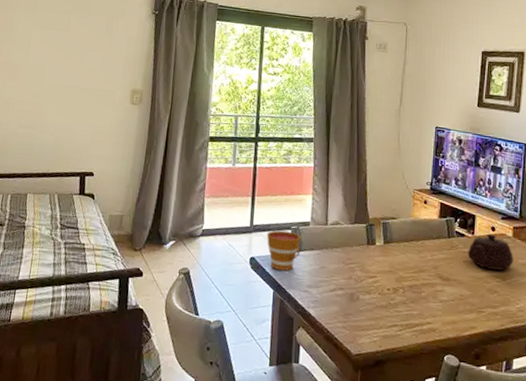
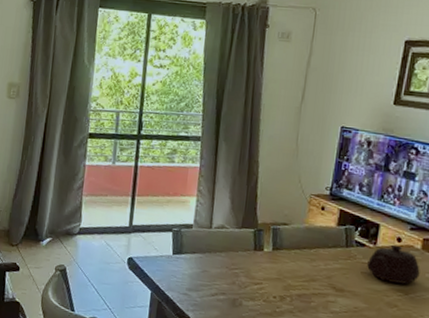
cup: present [267,230,301,271] -> none [146,231,182,273]

